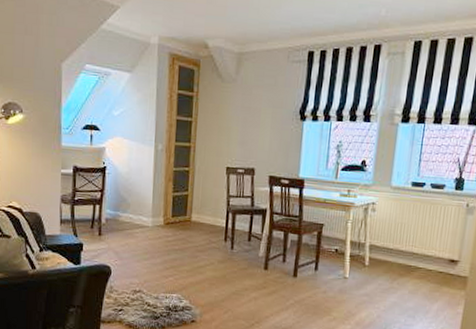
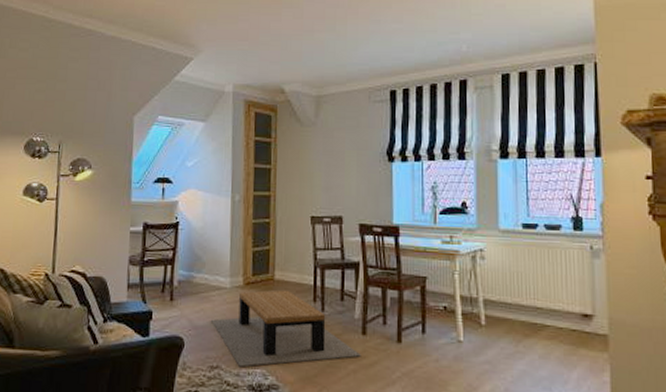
coffee table: none [135,230,262,292] -> present [211,290,361,367]

